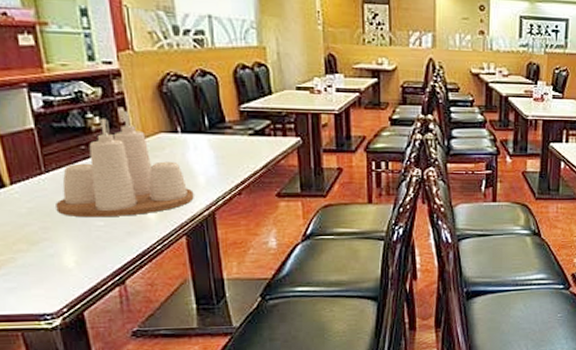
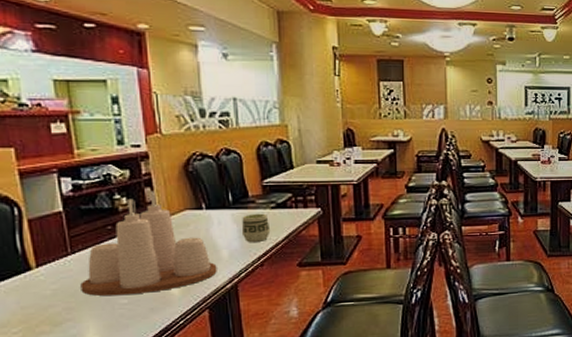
cup: none [218,140,249,169] -> present [241,213,271,242]

